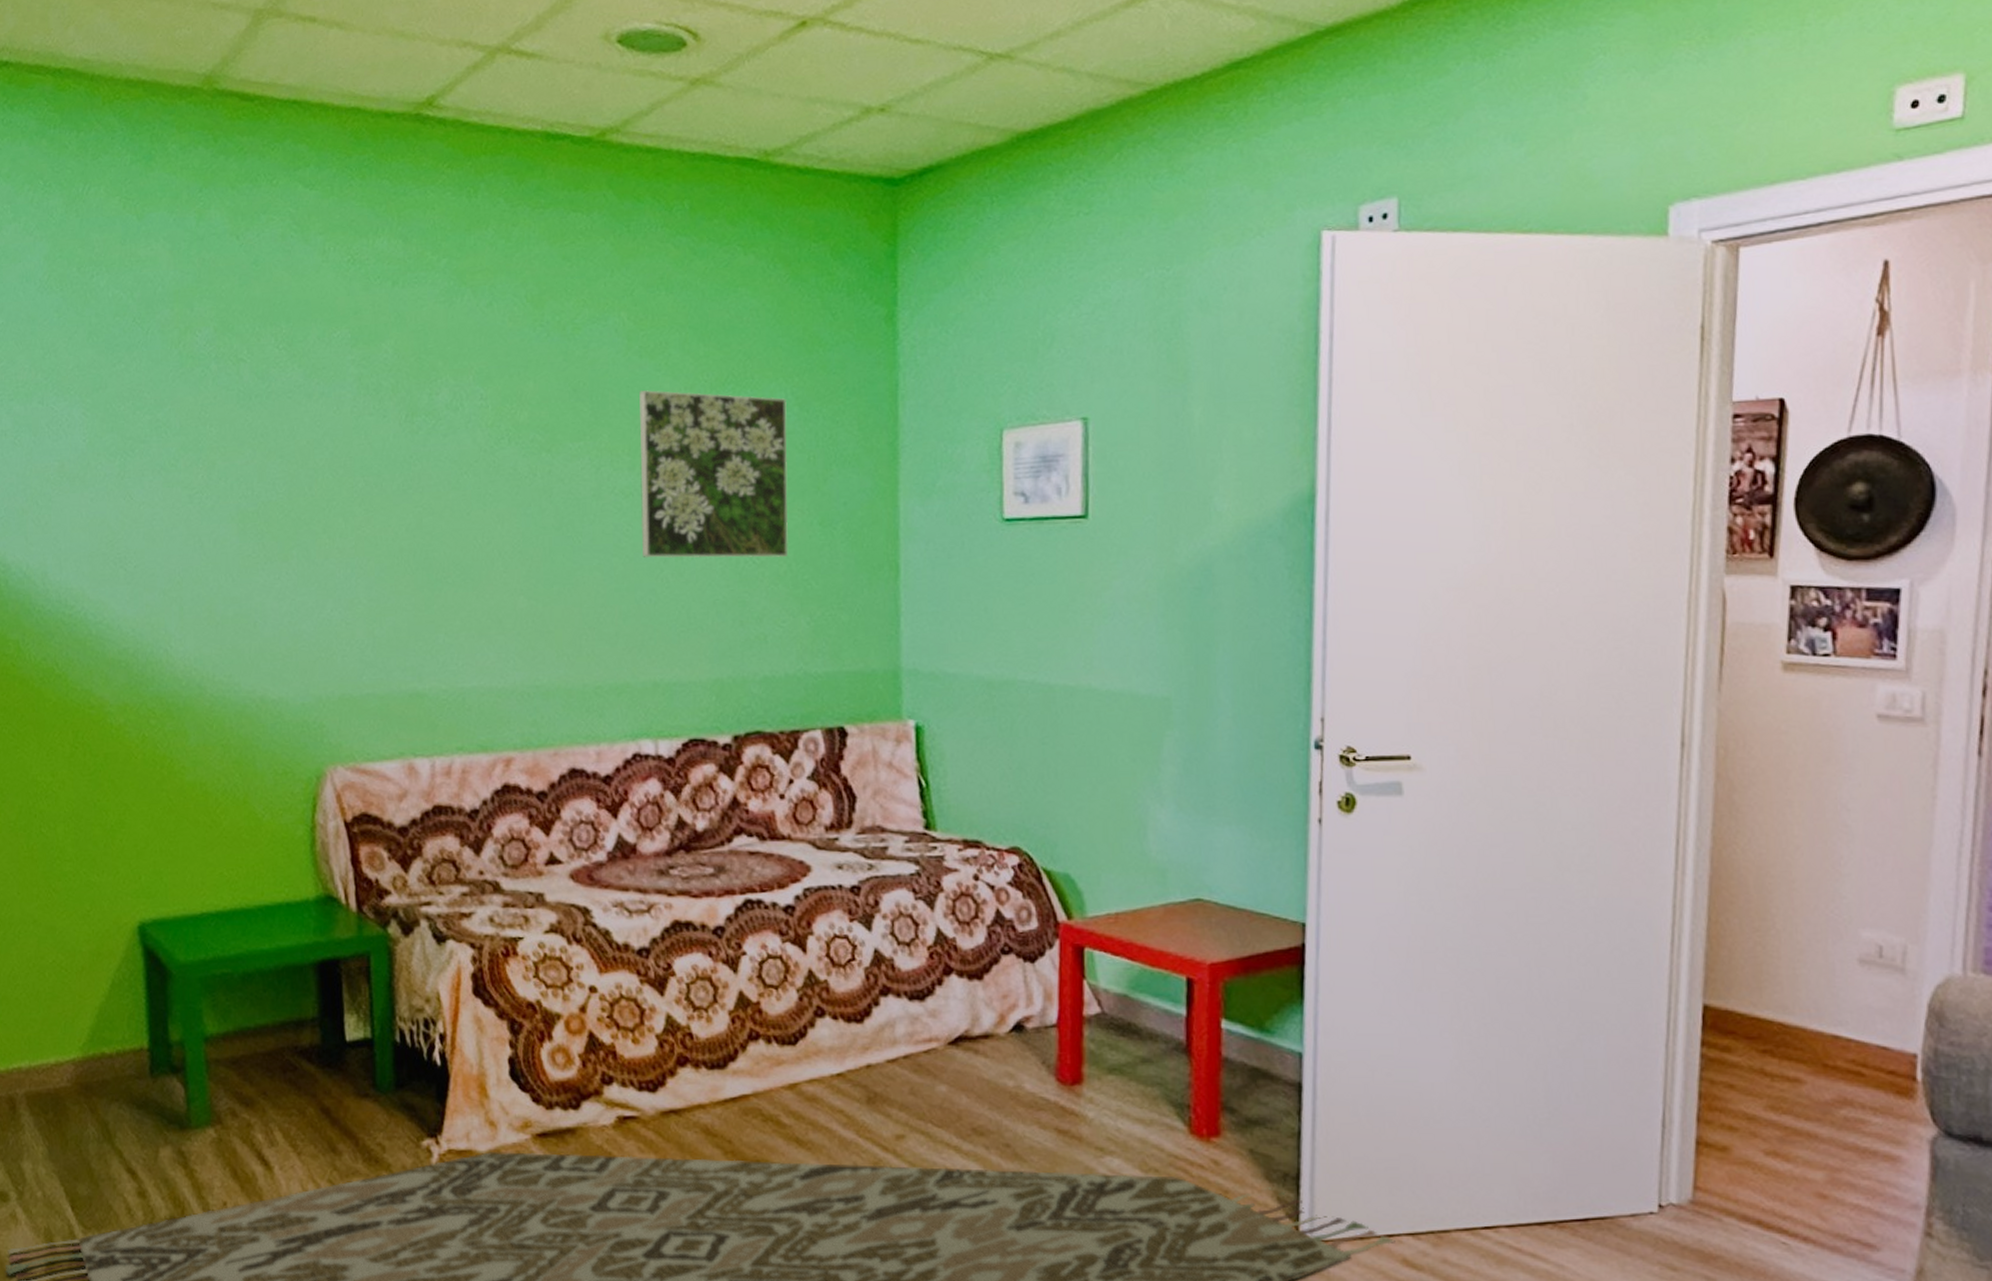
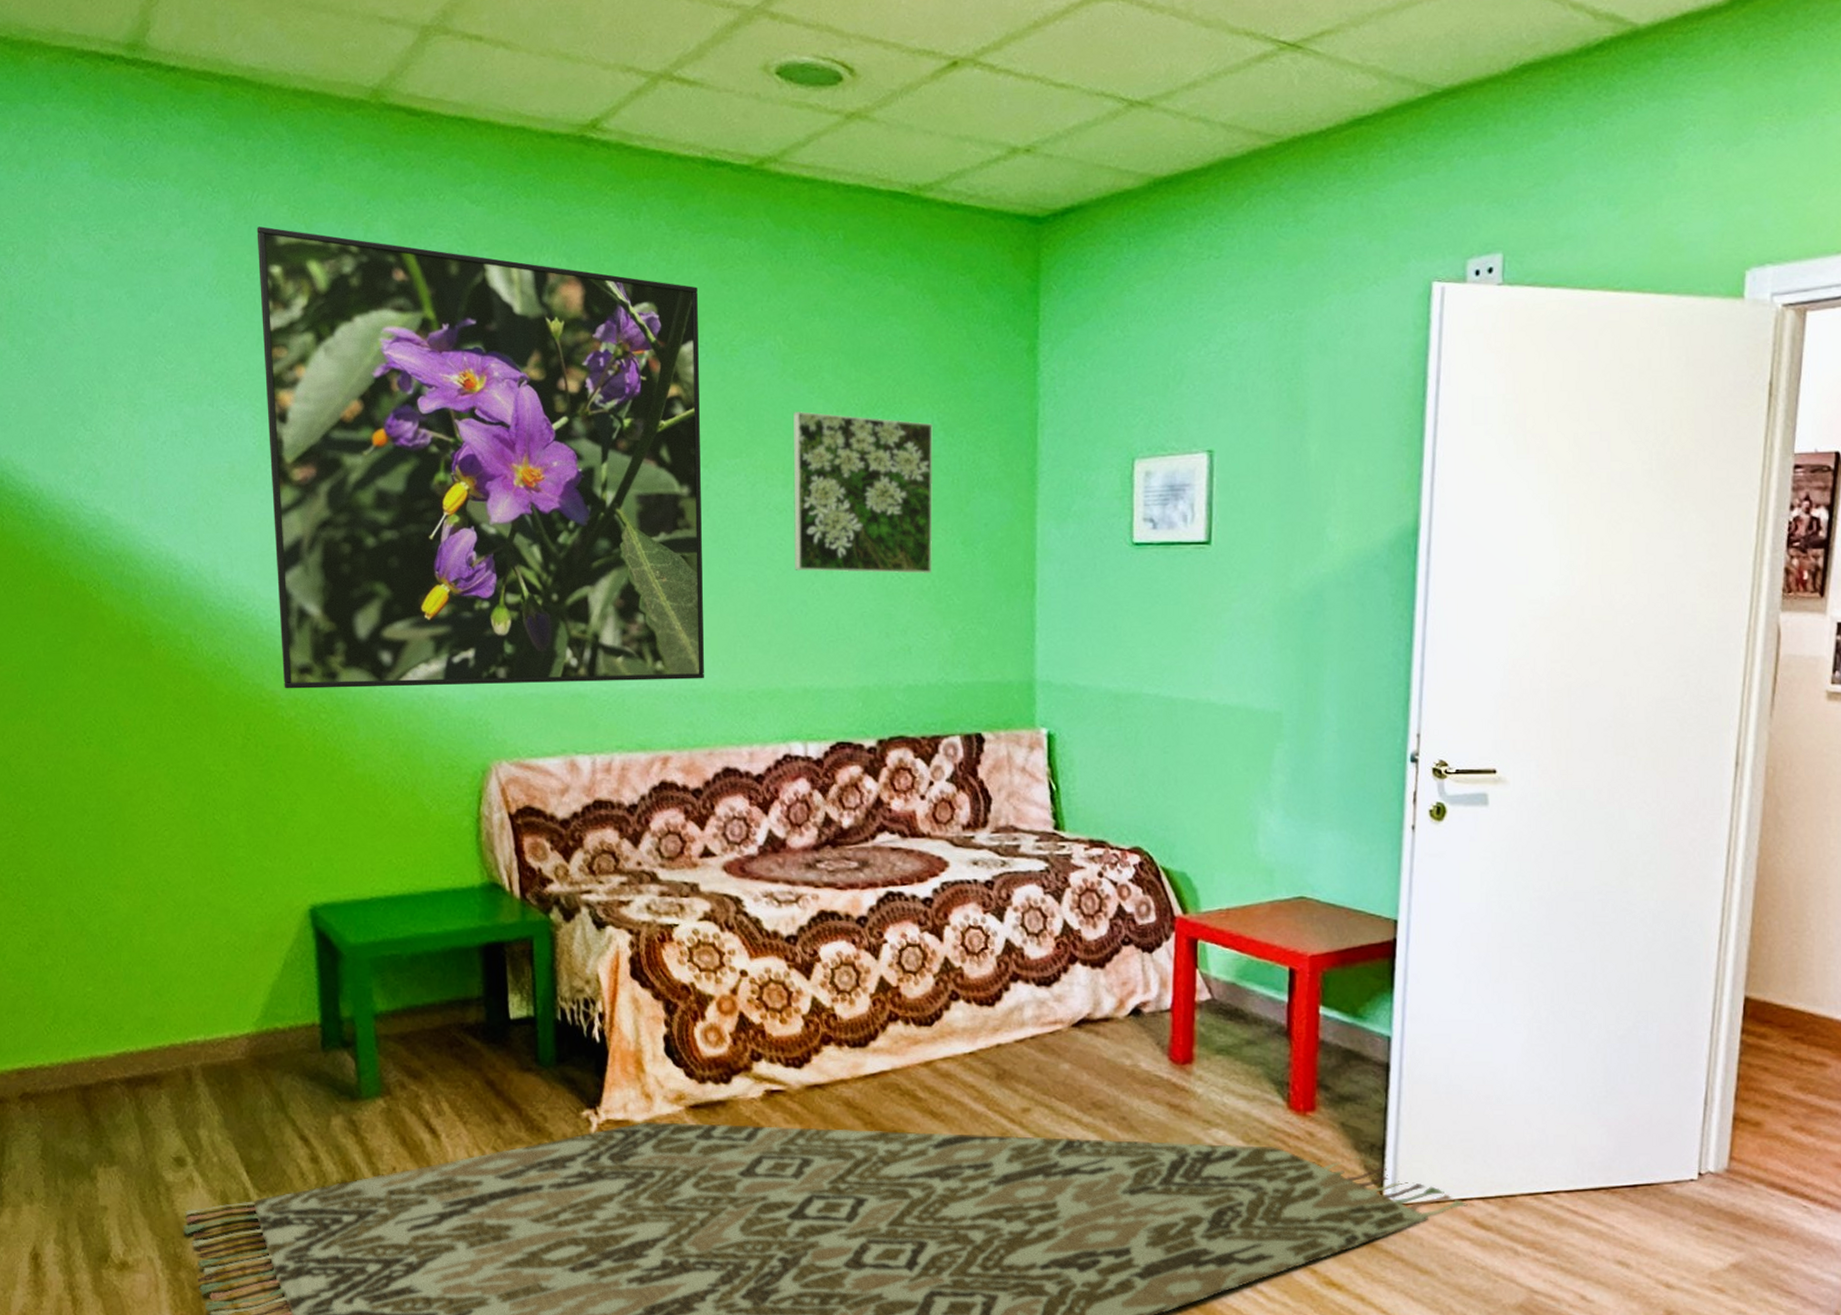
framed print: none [88,219,548,694] -> present [256,226,704,689]

